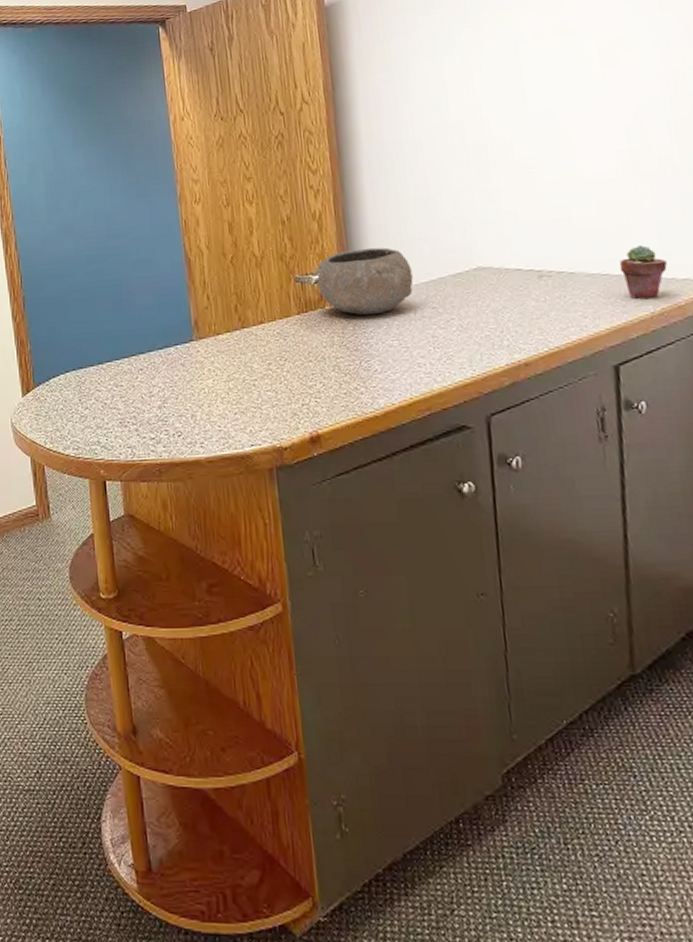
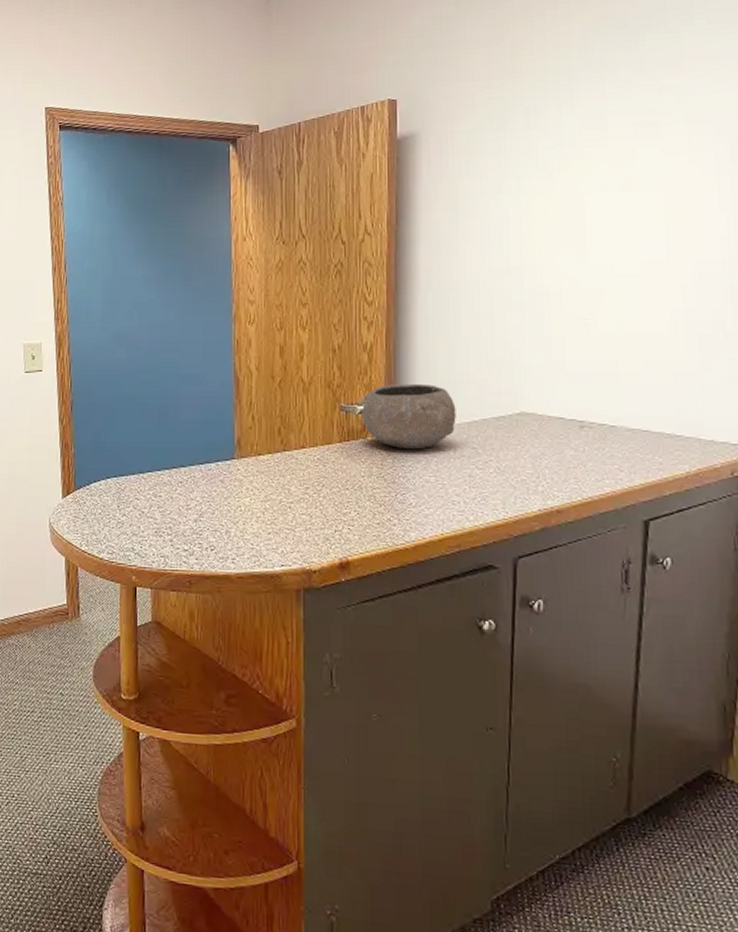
potted succulent: present [619,245,667,300] -> none [660,405,708,459]

